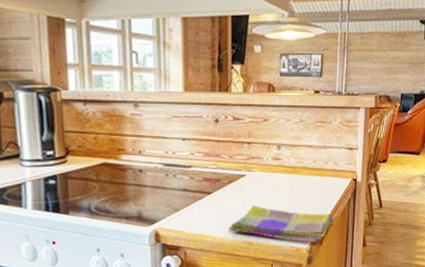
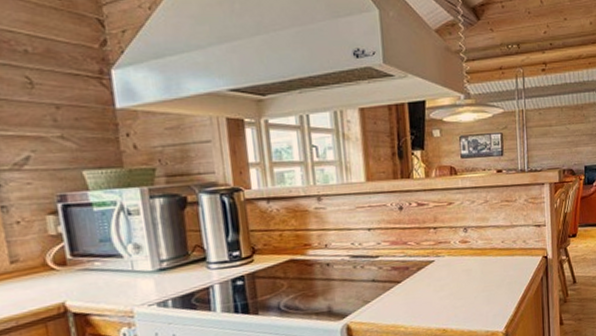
dish towel: present [227,204,334,243] -> none [420,290,528,326]

